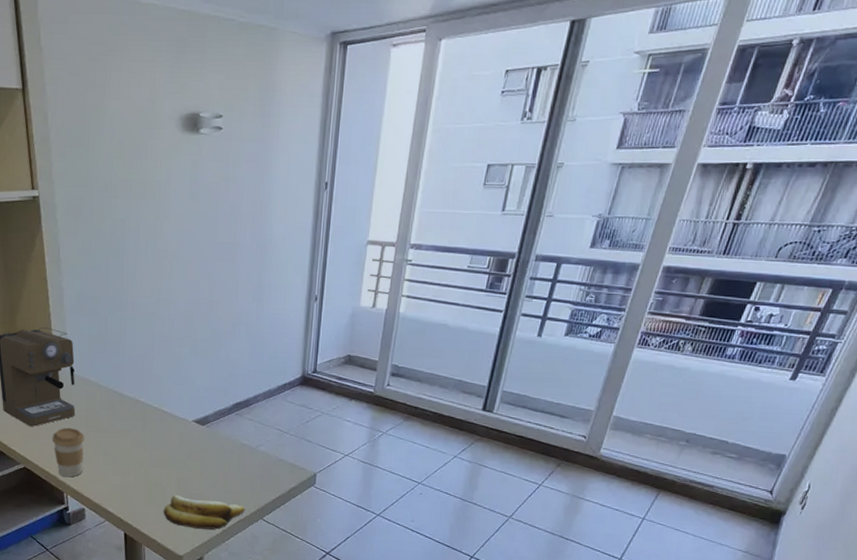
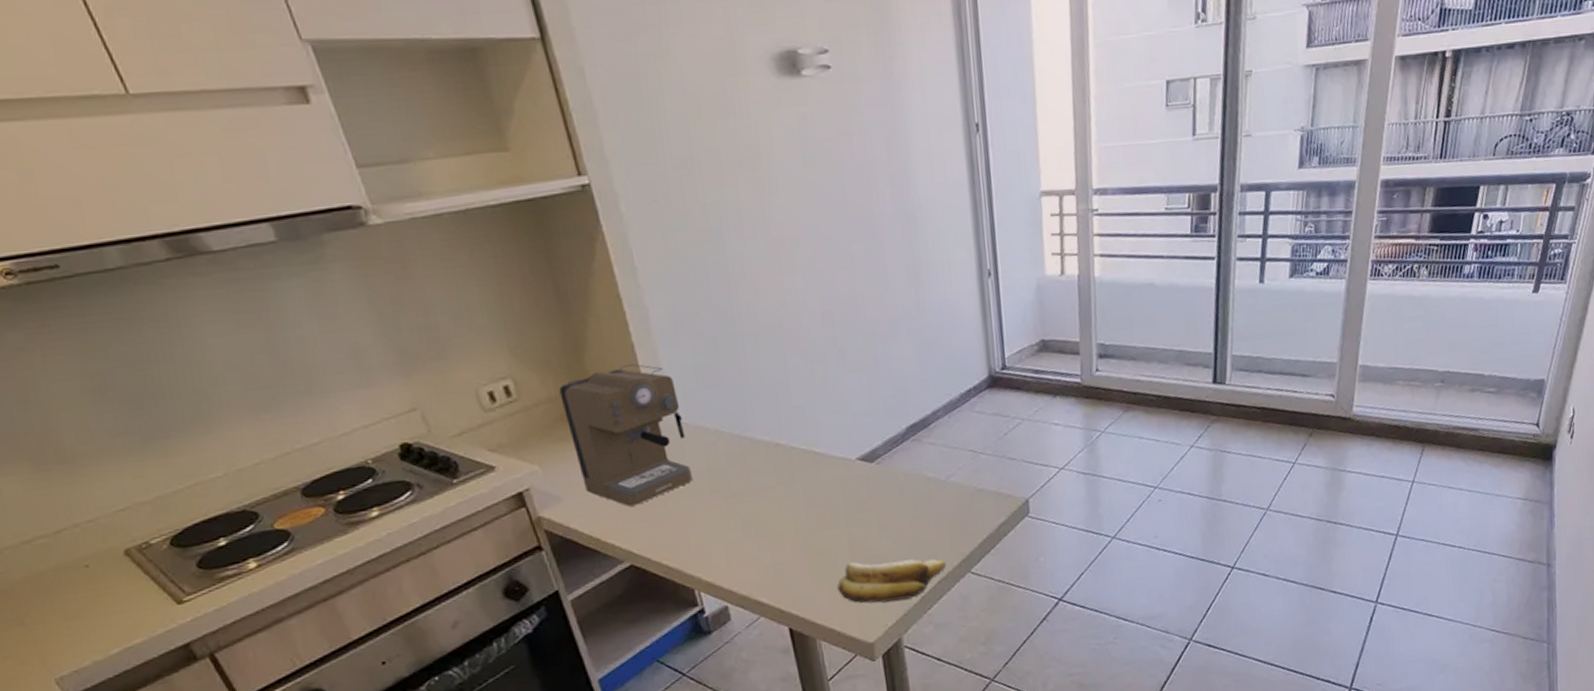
coffee cup: present [52,428,85,478] -> none [664,498,717,568]

